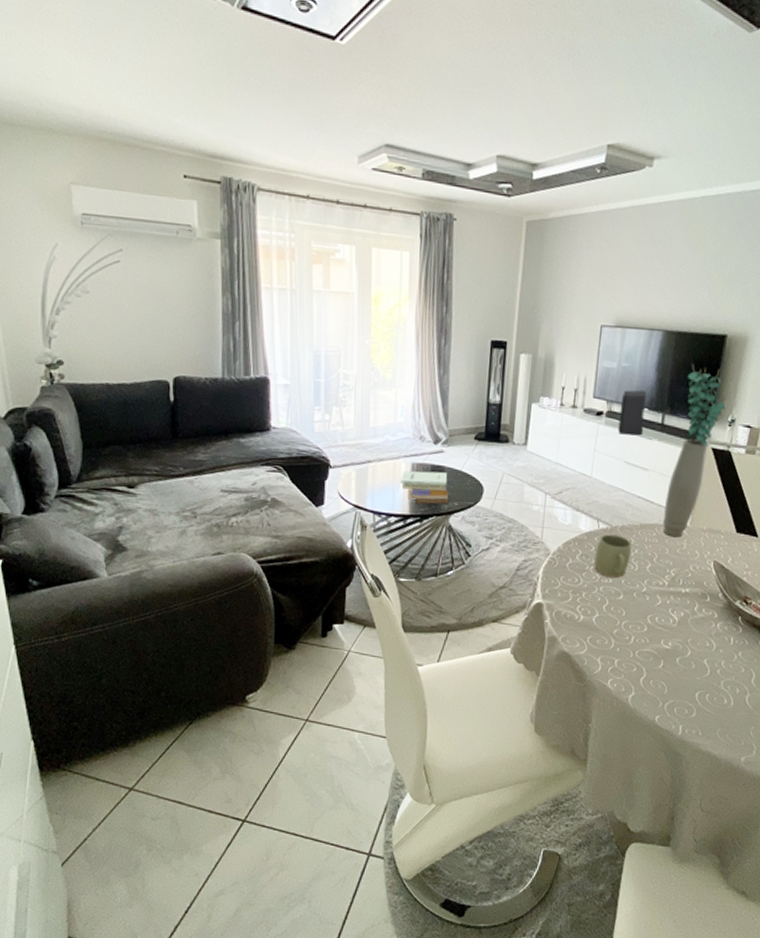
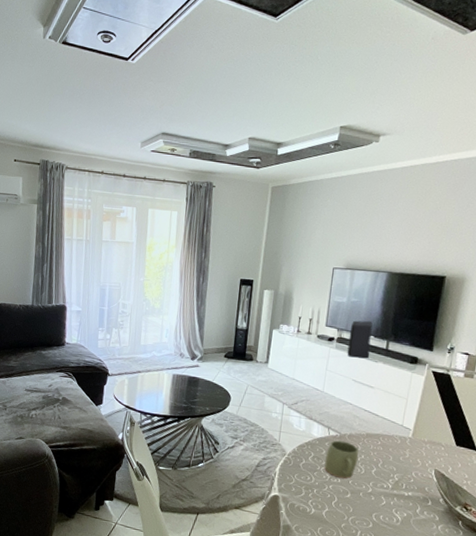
books: present [400,470,449,505] -> none [163,380,202,409]
vase: present [663,364,725,538] -> none [387,300,445,447]

